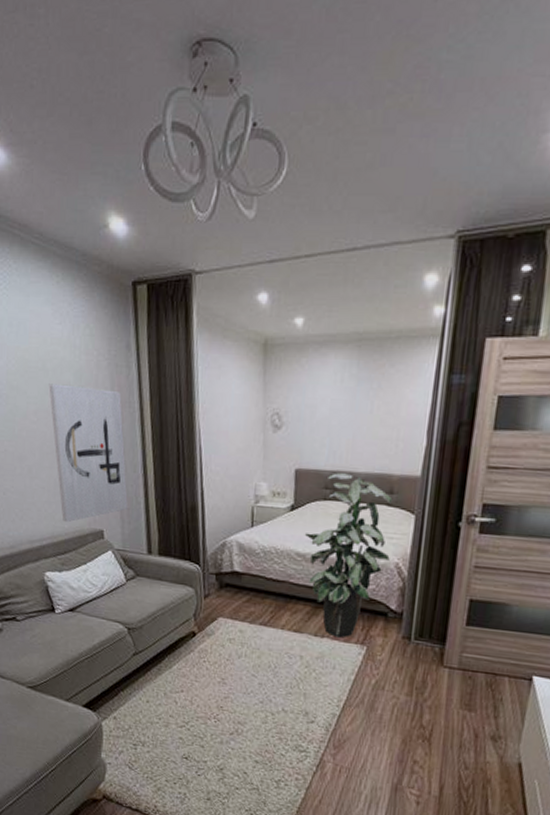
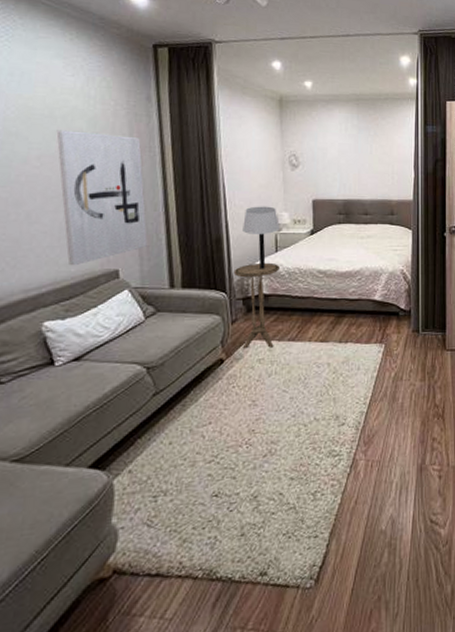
side table: none [207,537,255,630] -> present [233,262,280,349]
table lamp: none [218,473,257,545] -> present [243,206,280,269]
indoor plant: present [304,473,393,638] -> none [324,201,396,341]

